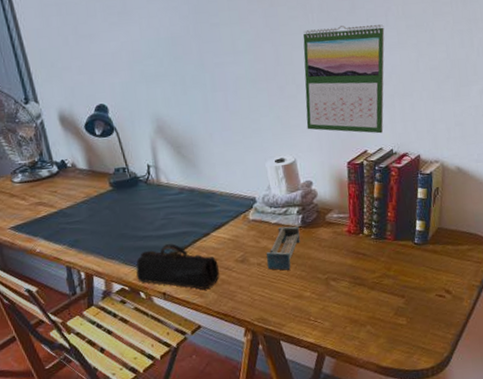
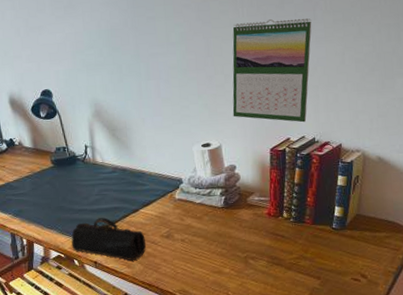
shelf: present [266,226,300,270] -> none [189,206,223,247]

